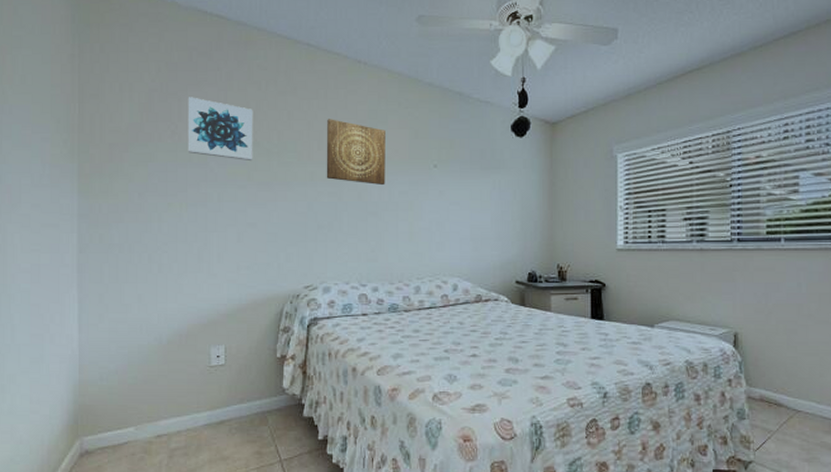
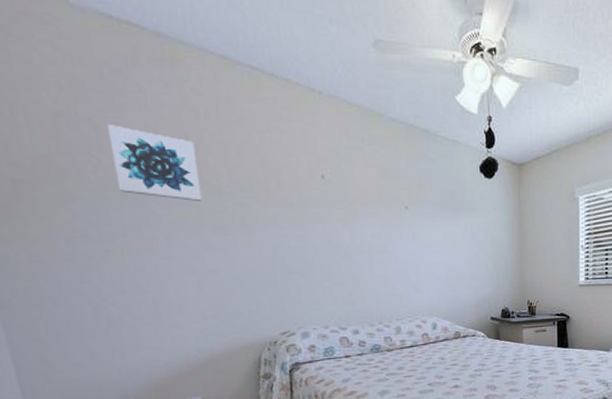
wall art: present [326,119,385,186] -> none [284,155,356,228]

